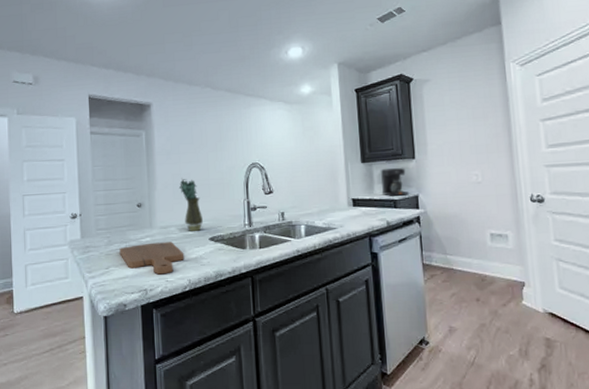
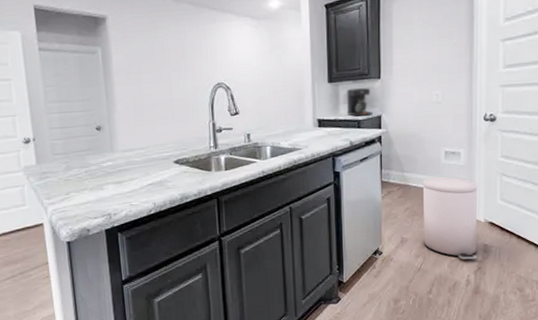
cutting board: present [119,242,185,275] -> none [79,165,149,199]
vase: present [178,178,203,231] -> none [140,99,167,154]
pedal bin: none [468,260,540,356] -> present [422,176,478,260]

